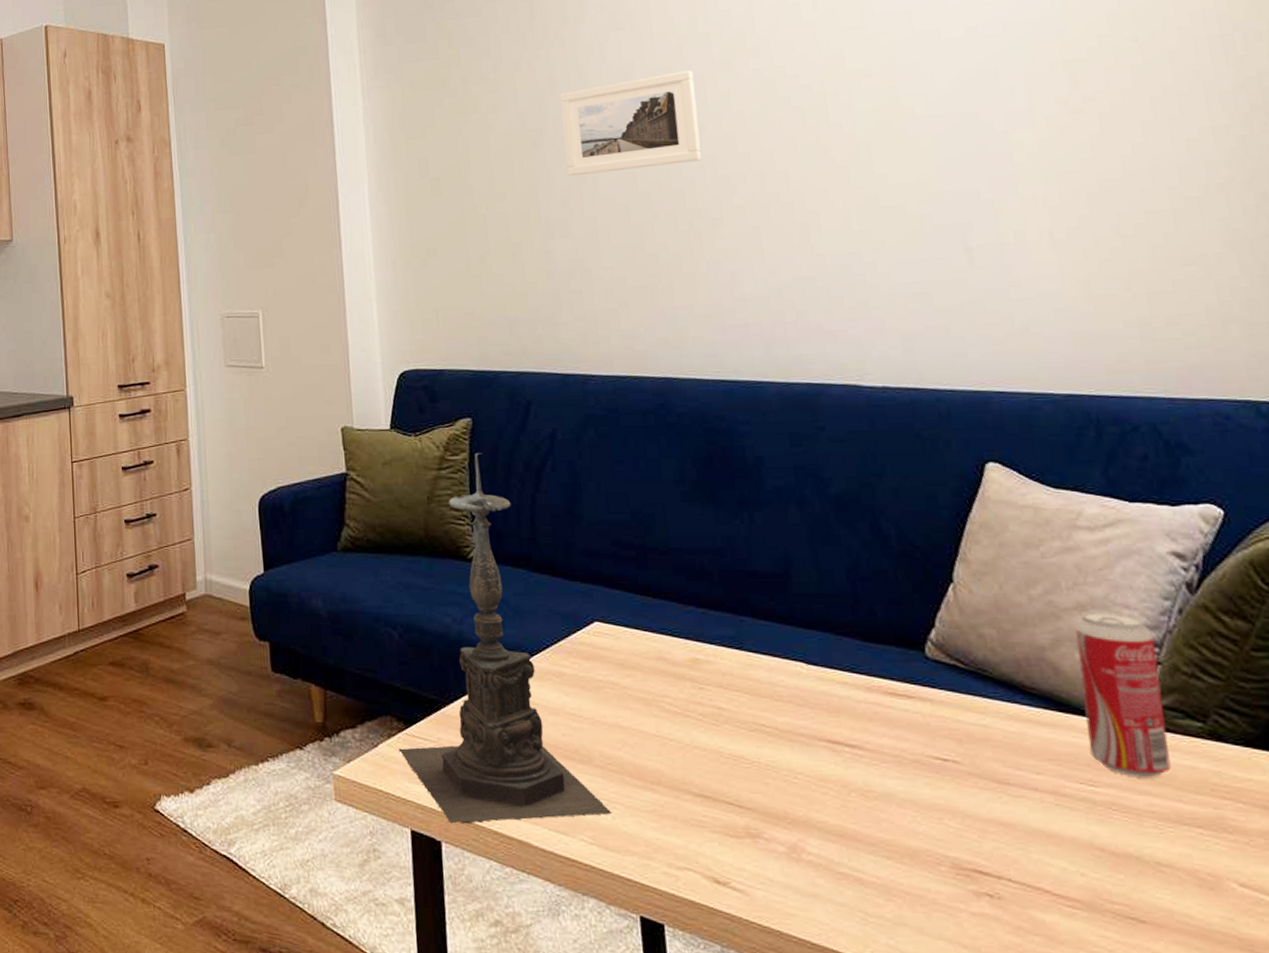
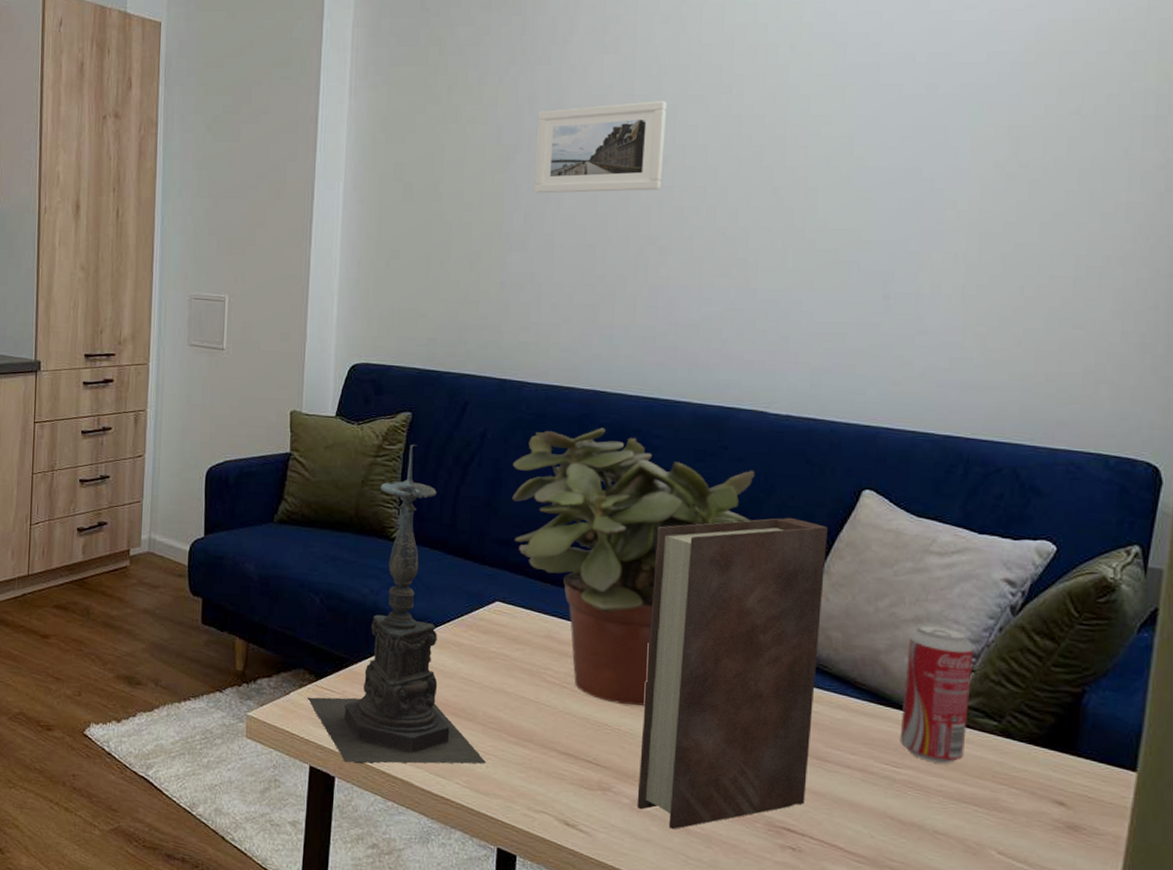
potted plant: none [589,418,865,733] -> present [512,428,755,706]
book: none [761,500,993,881] -> present [637,517,828,830]

